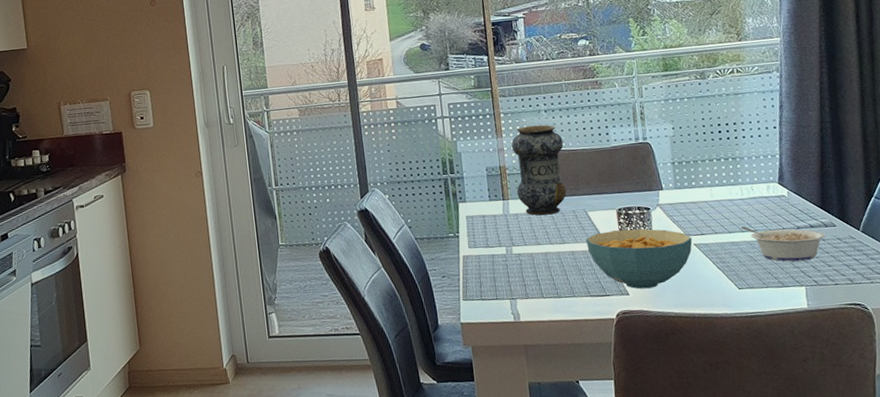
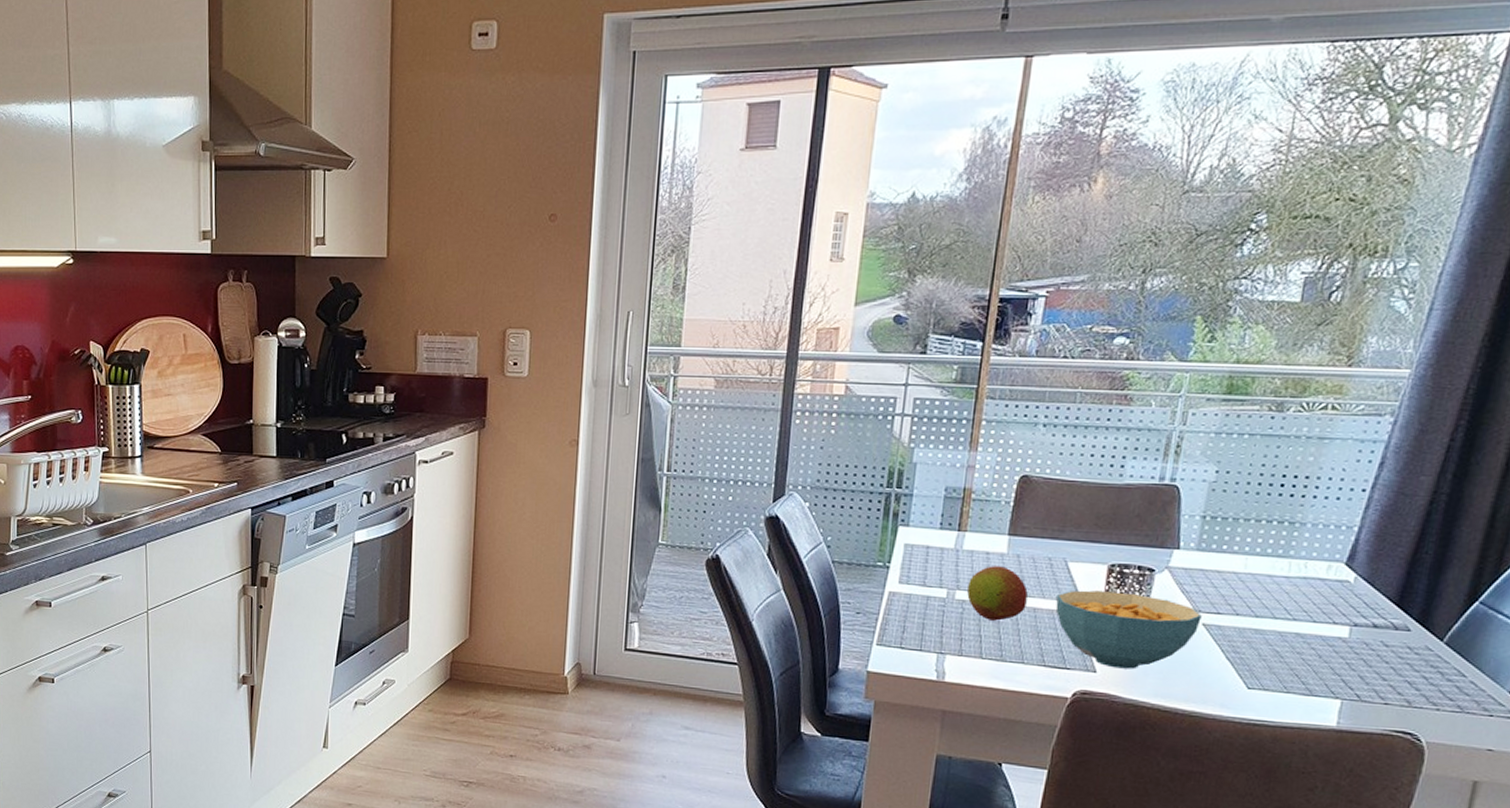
vase: present [511,124,567,216] -> none [979,440,1059,558]
fruit: none [519,222,566,267] -> present [967,566,1028,621]
legume: present [741,226,826,262] -> none [1274,611,1392,669]

